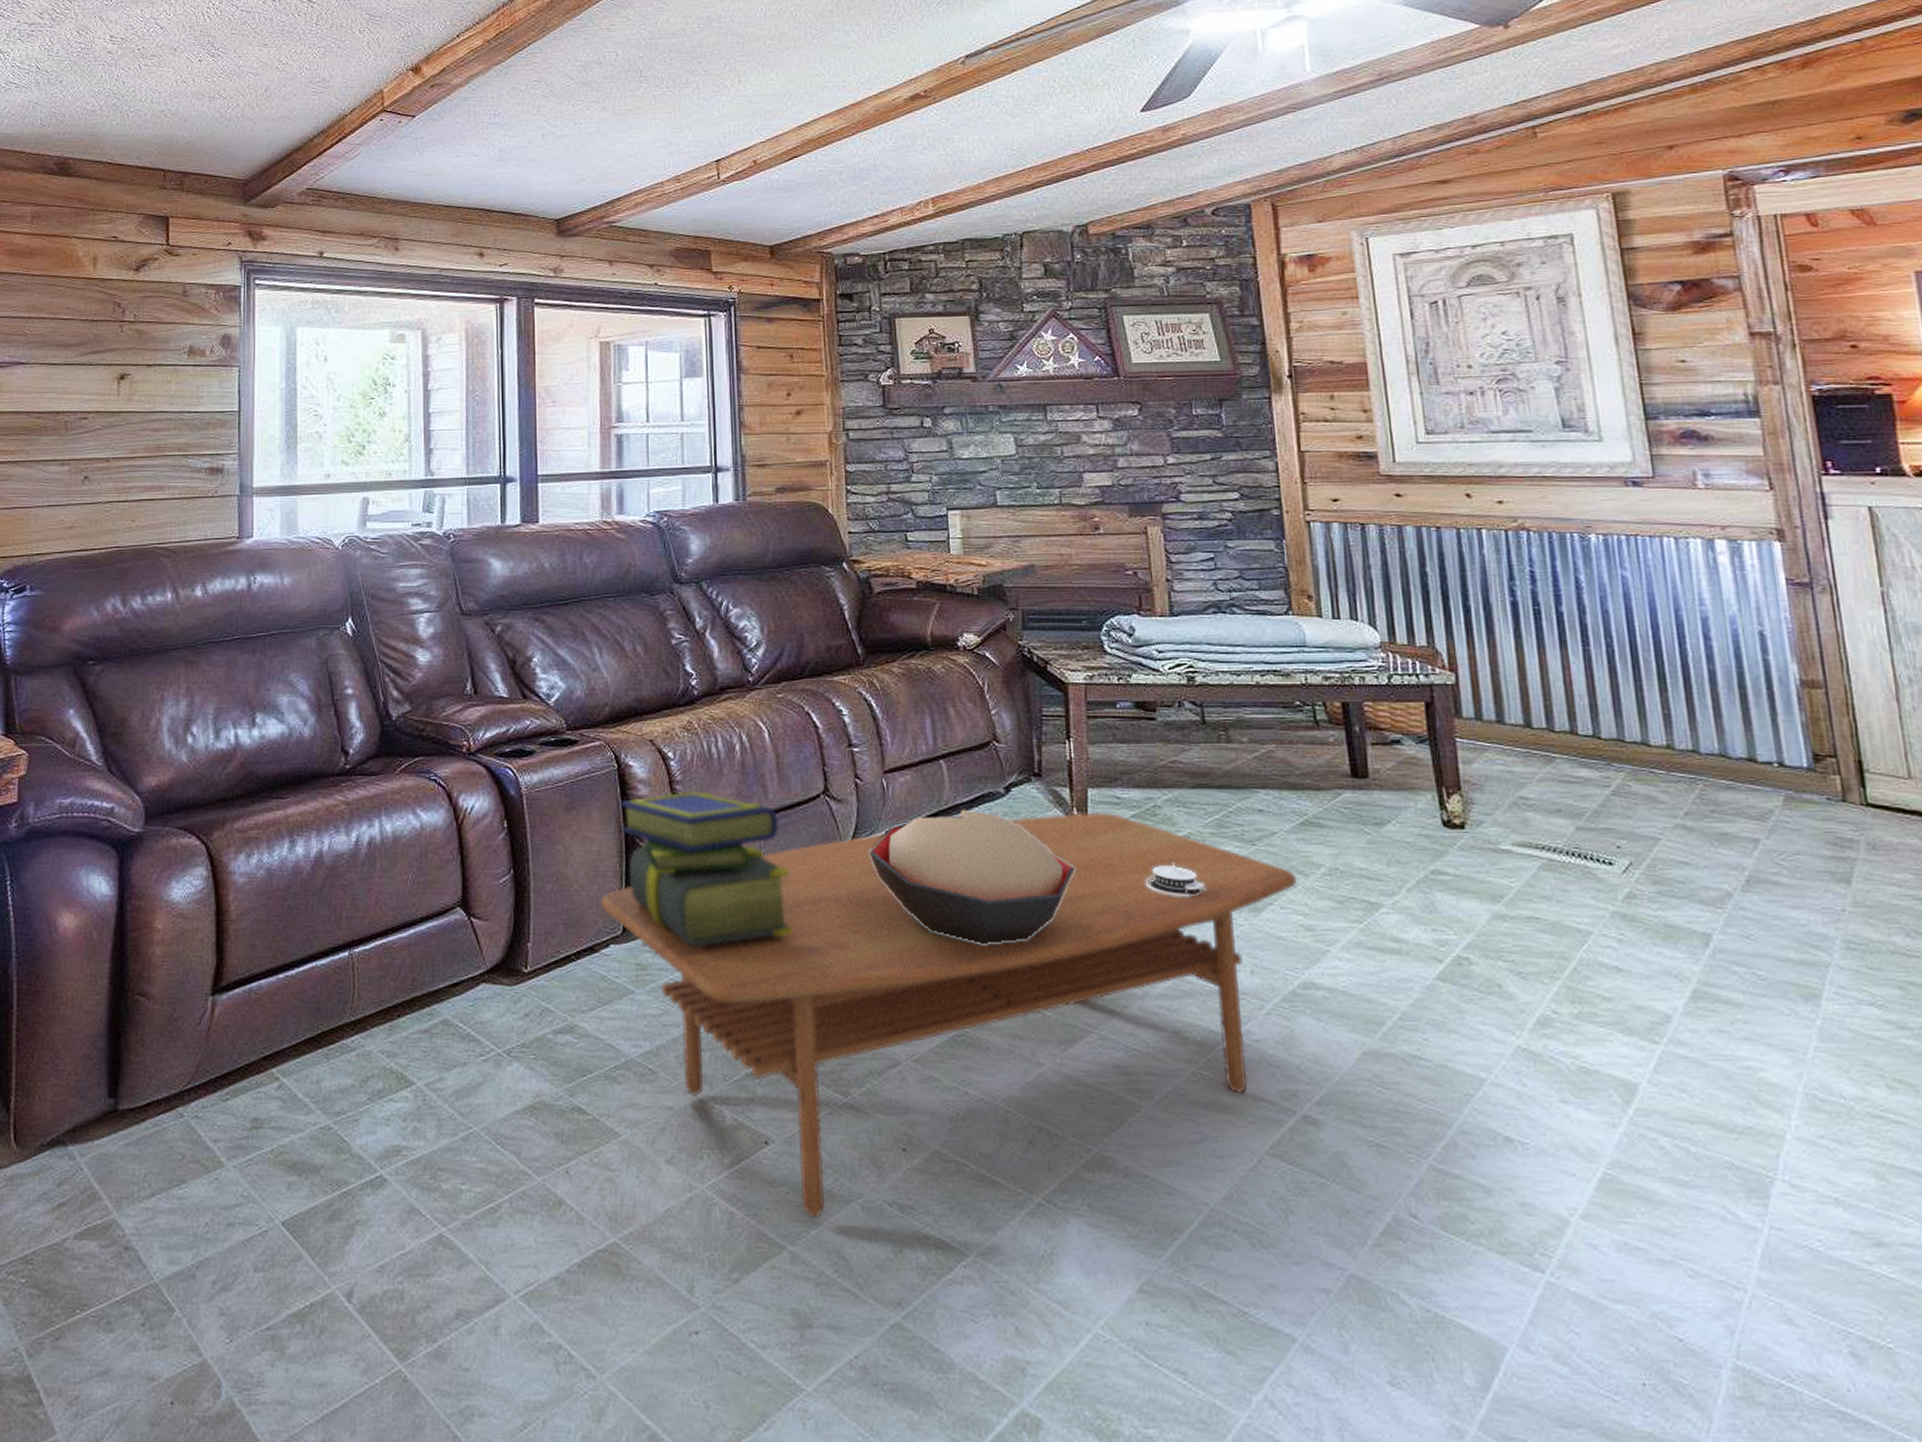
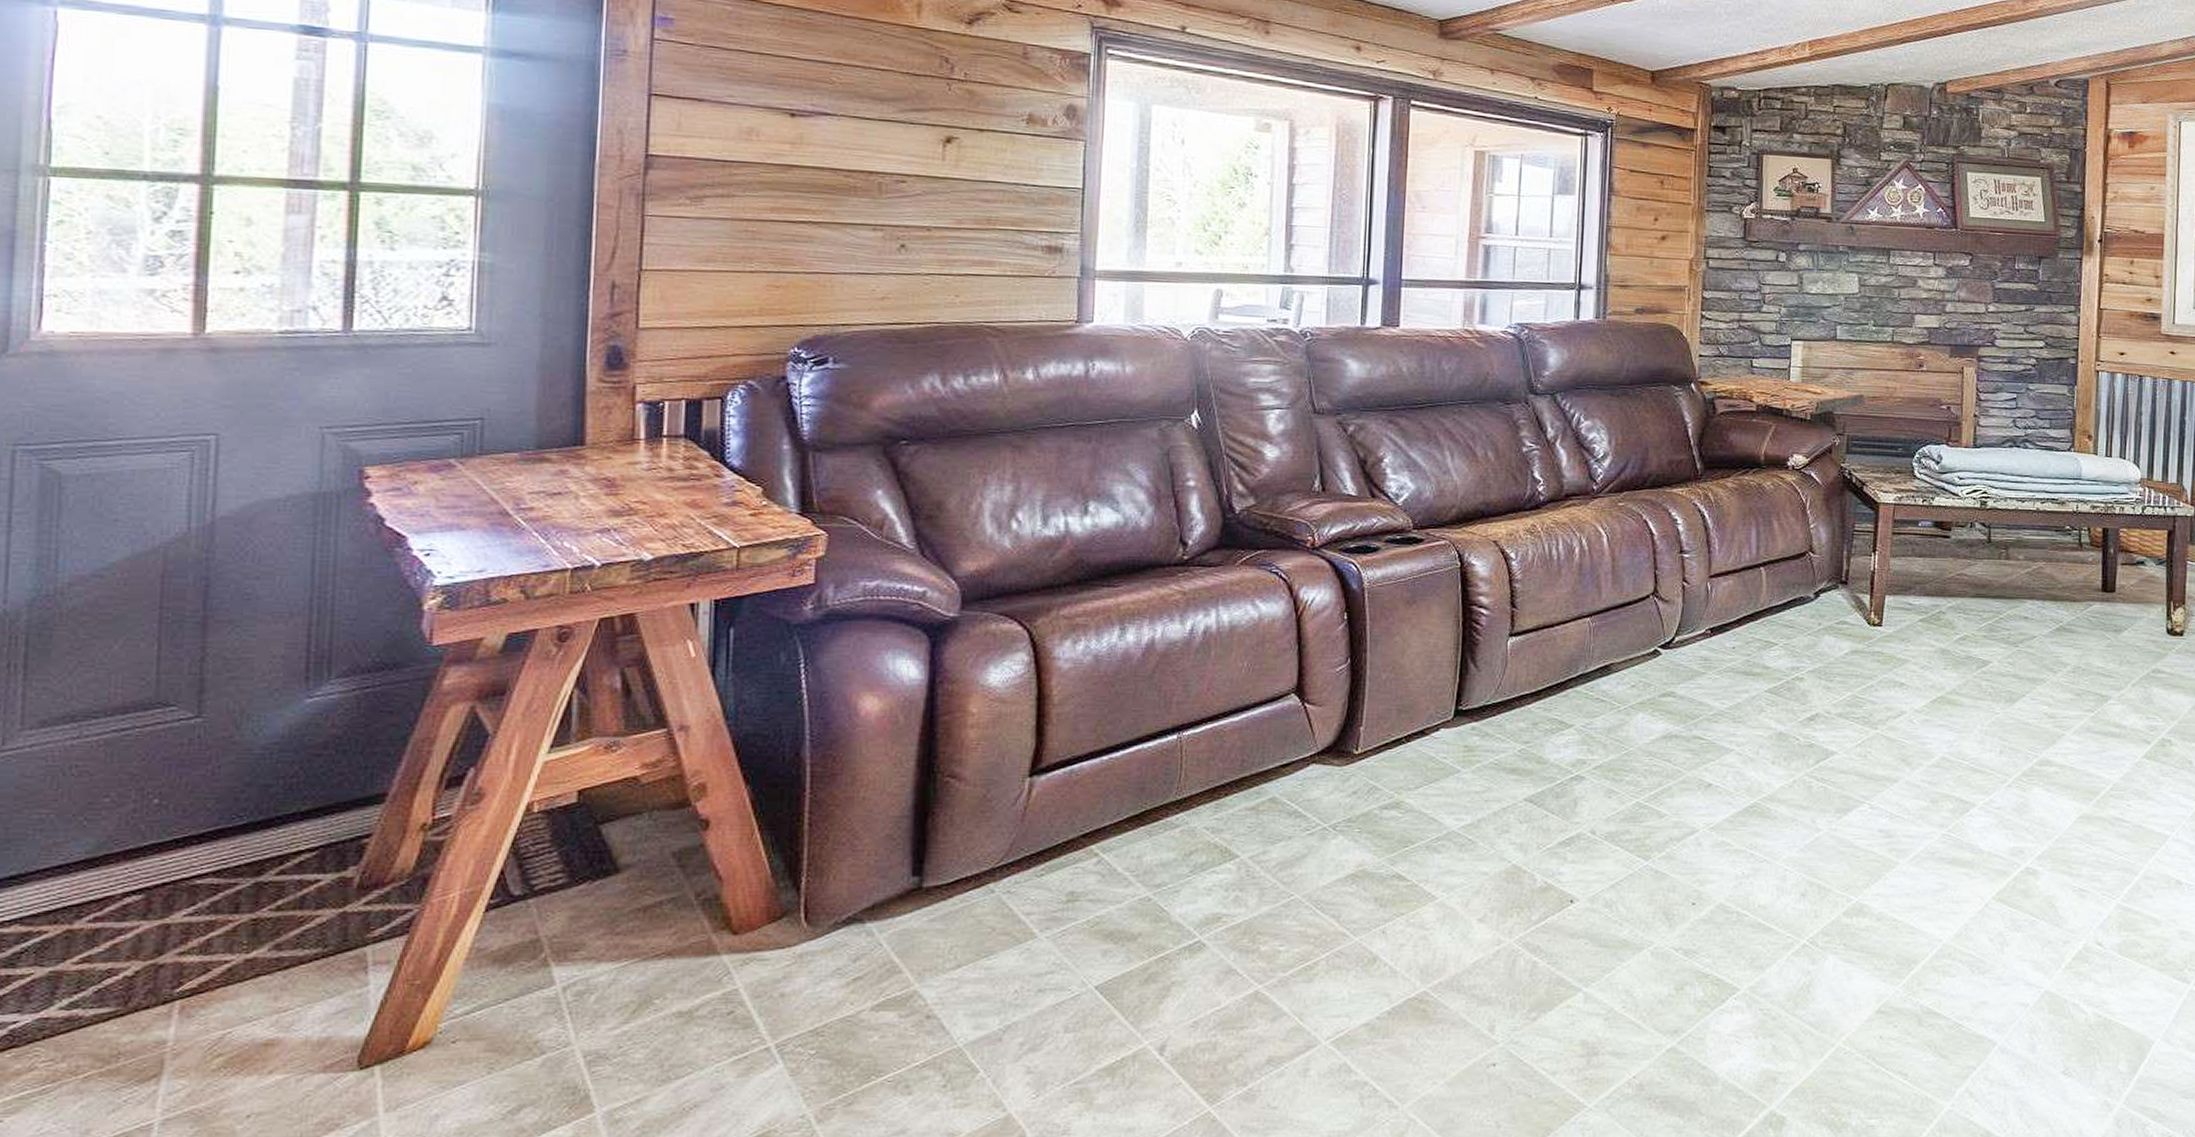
coffee table: present [600,812,1297,1217] -> none [1434,616,2047,963]
stack of books: present [620,791,793,947] -> none [1460,590,1614,731]
decorative bowl: present [868,809,1075,944] -> none [1688,611,1866,728]
architectural model: present [1145,863,1206,897] -> none [1923,661,1973,690]

